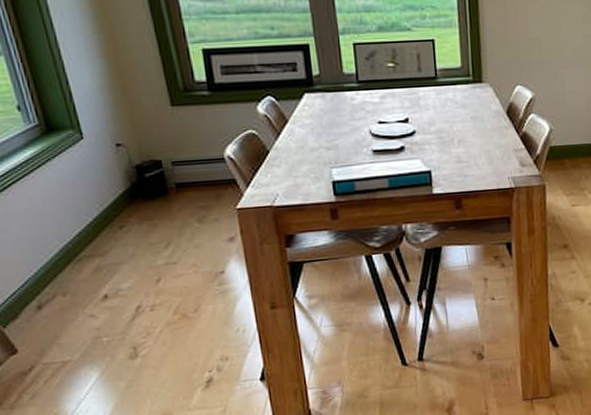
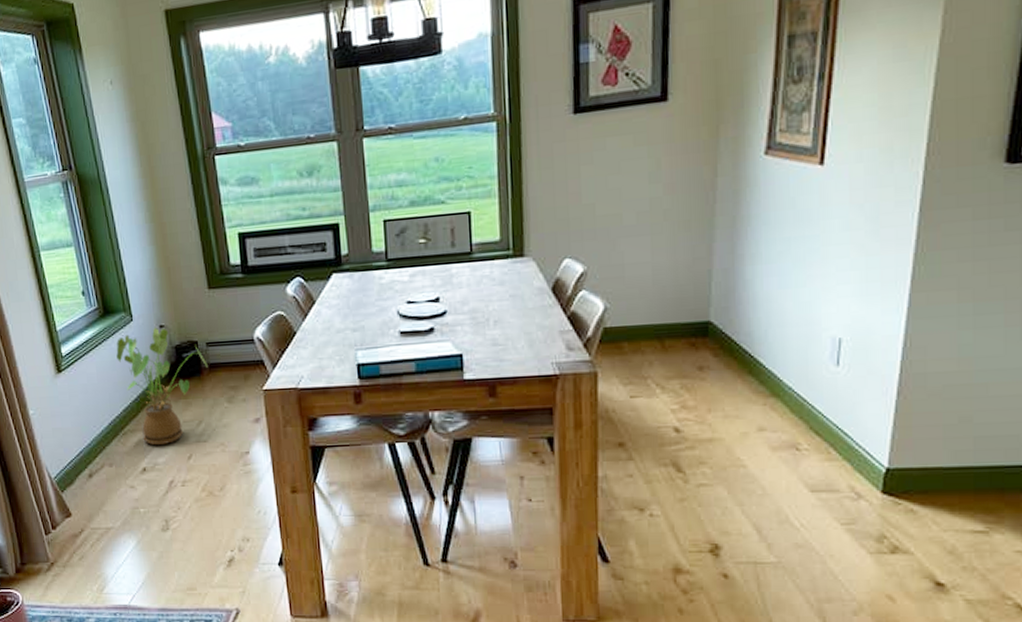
house plant: none [64,145,174,271] -> present [116,327,208,446]

